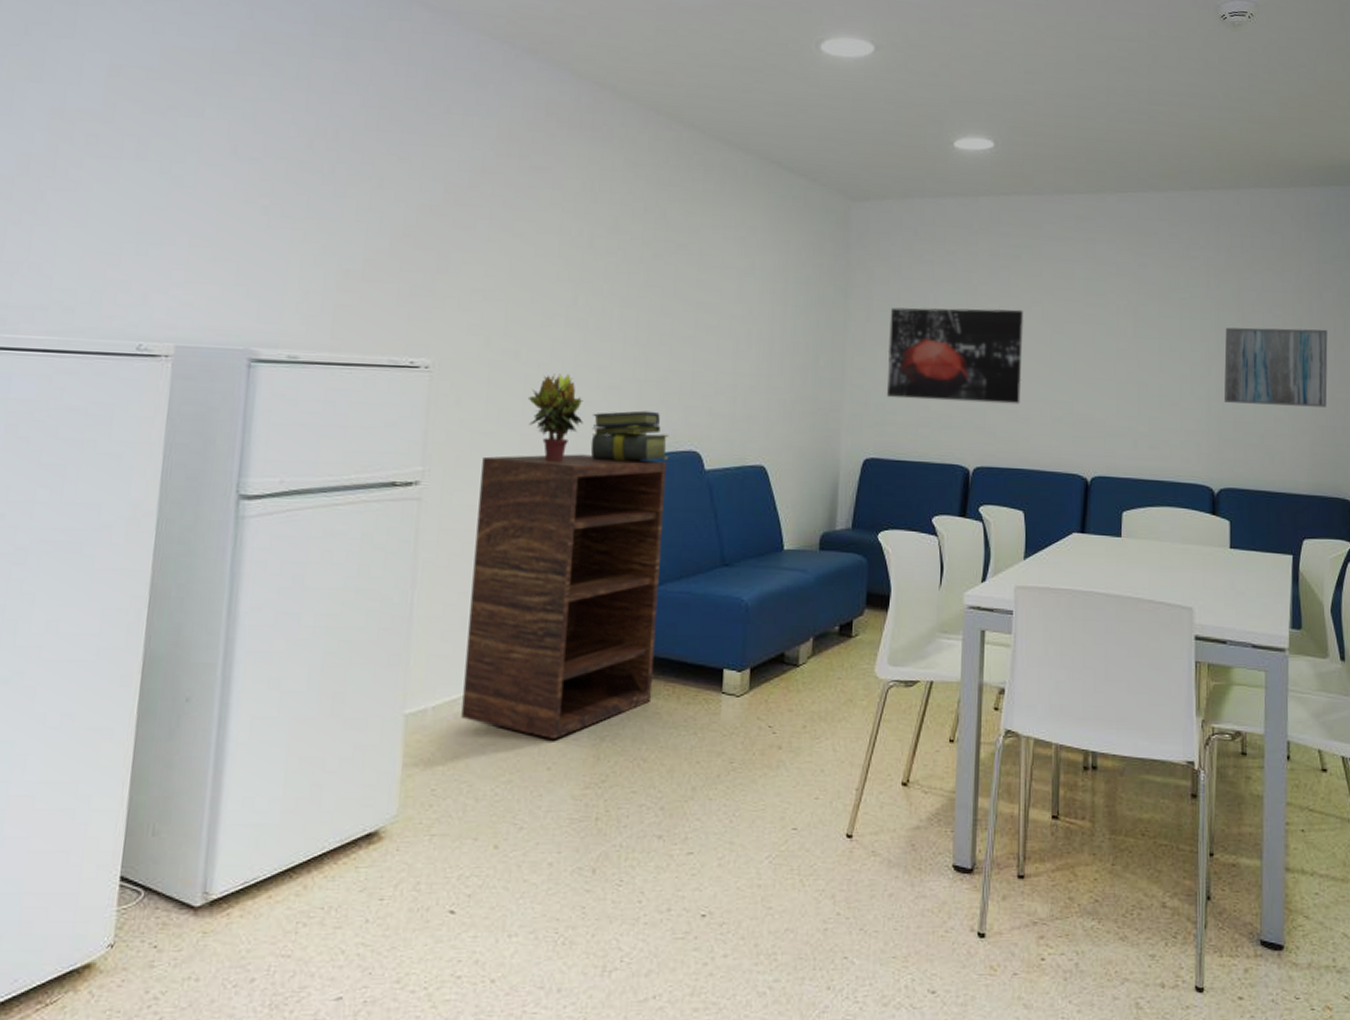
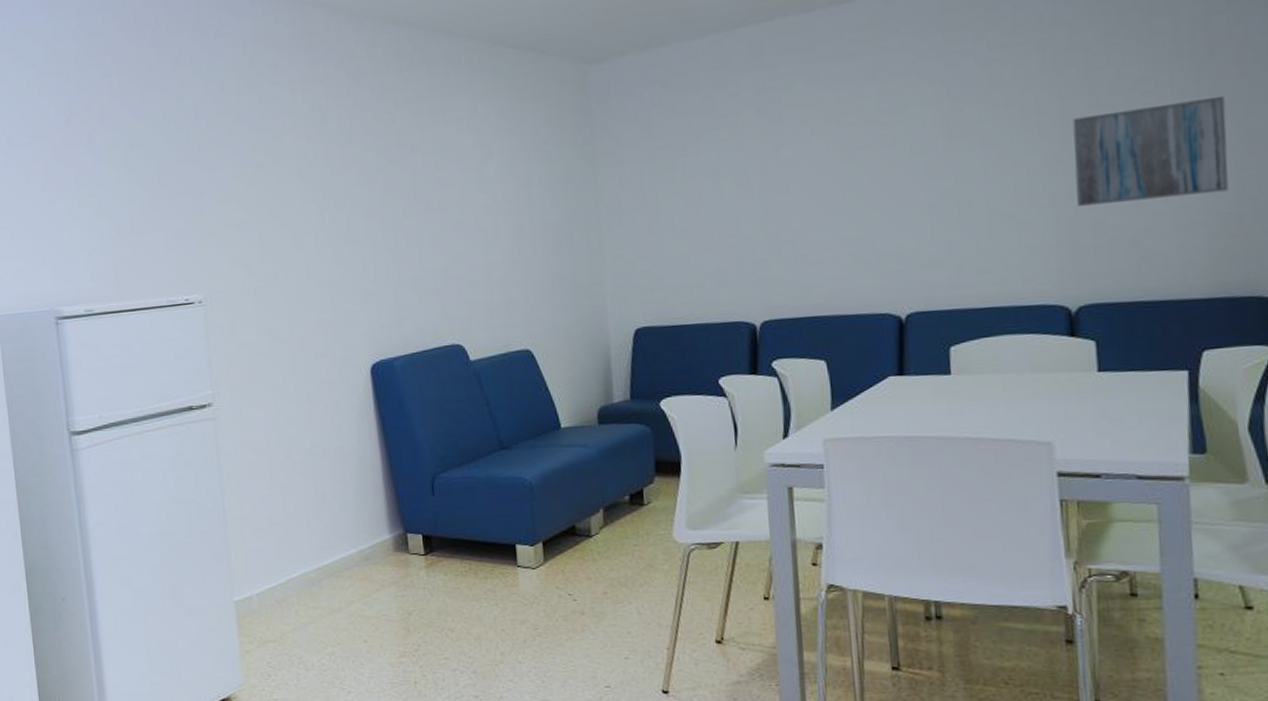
shelving unit: present [461,454,667,739] -> none [262,357,450,616]
potted plant: present [527,374,583,462] -> none [293,289,347,372]
stack of books: present [590,410,669,462] -> none [355,312,432,364]
wall art: present [886,307,1024,404] -> none [645,144,809,263]

